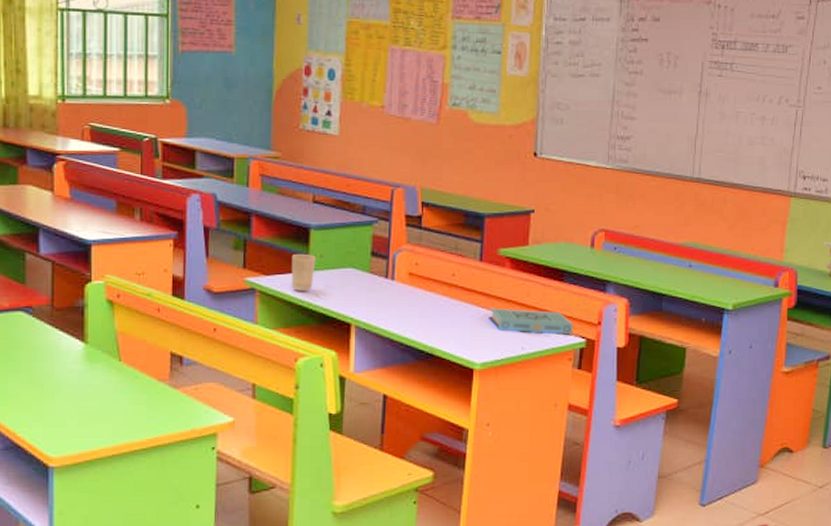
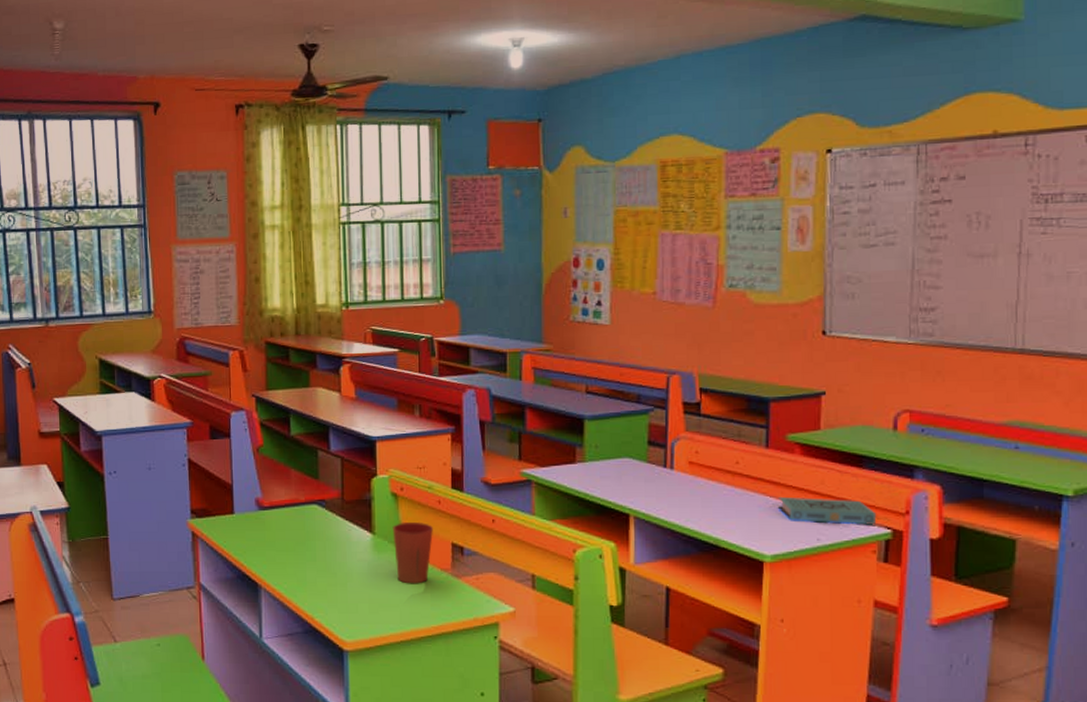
cup: none [107,330,151,396] -> present [392,521,433,584]
cup: present [291,253,316,291] -> none [566,444,591,482]

